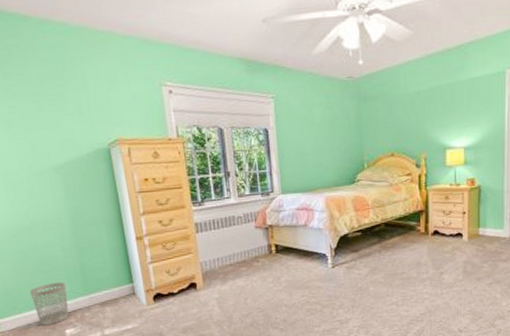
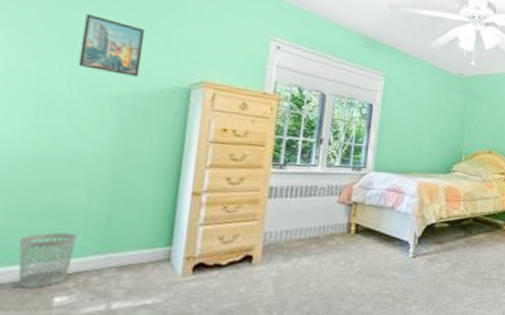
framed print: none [12,98,68,148] -> present [78,13,146,77]

